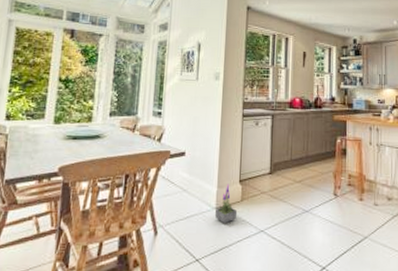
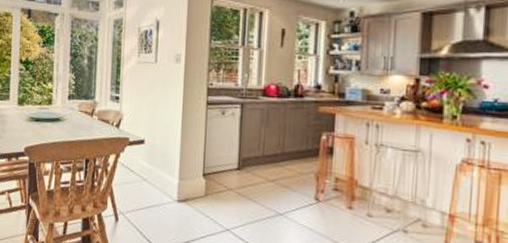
potted plant: present [215,184,238,224] -> none [177,177,201,218]

